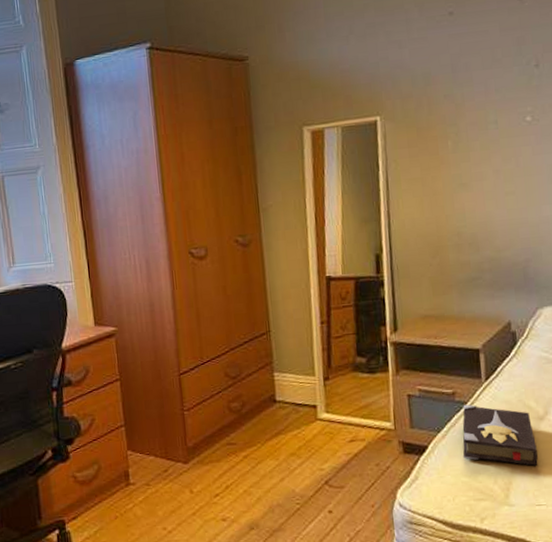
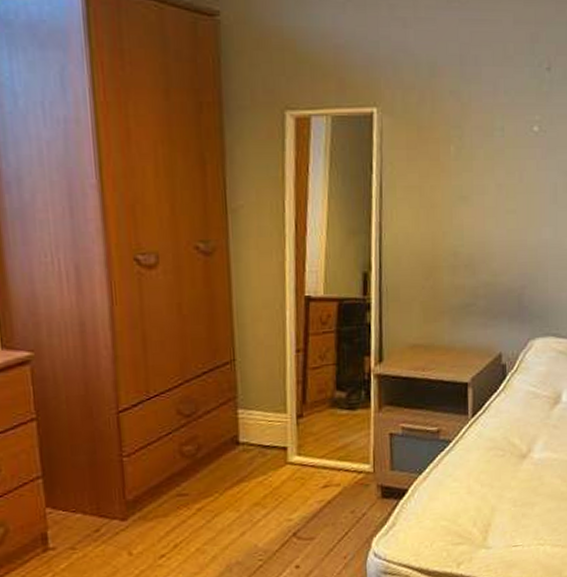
hardback book: present [462,404,538,467] -> none [443,442,518,507]

